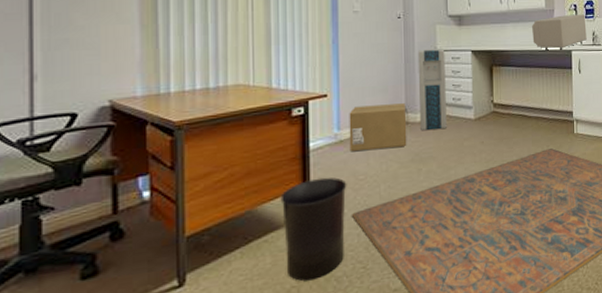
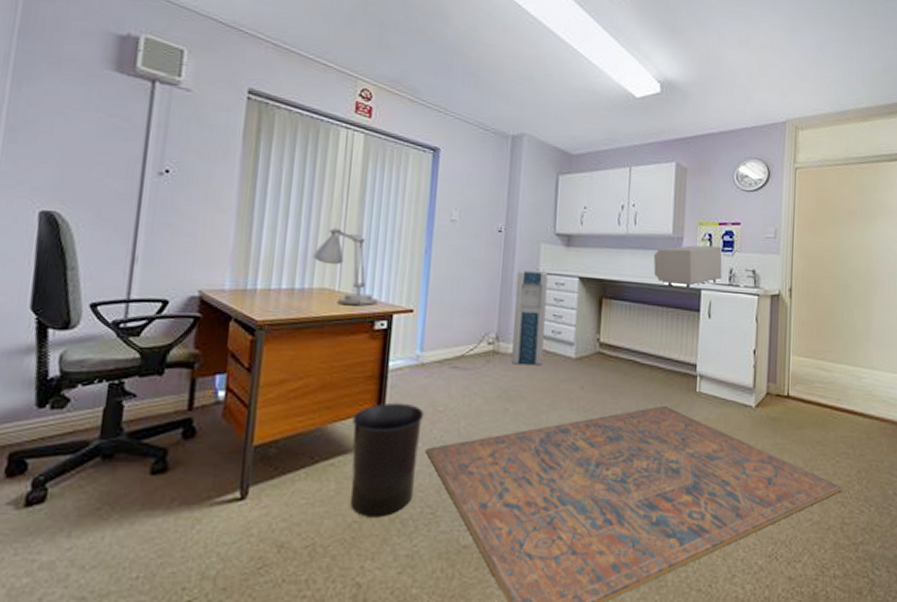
desk lamp: none [224,27,293,98] -> present [313,227,378,306]
box: present [349,103,407,151] -> none [431,327,498,379]

